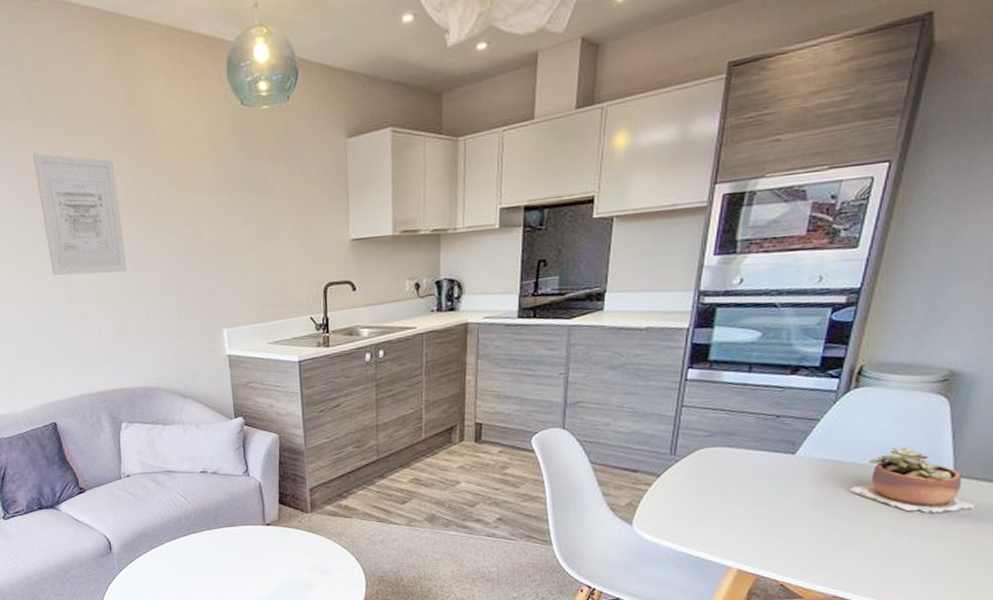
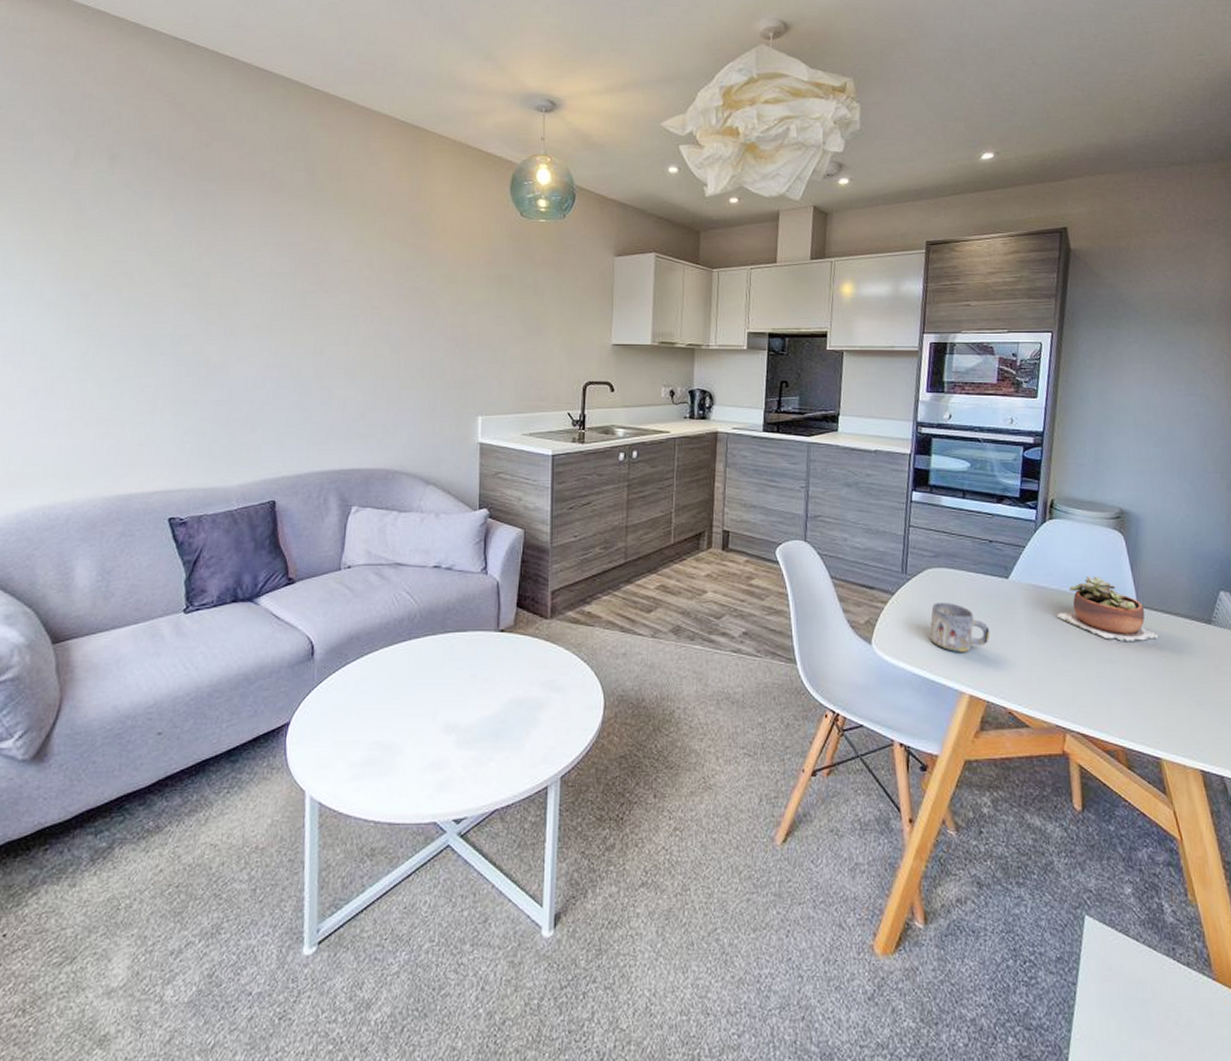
wall art: present [33,153,128,276] -> none [303,229,389,351]
mug: none [698,482,768,529] -> present [930,603,991,652]

